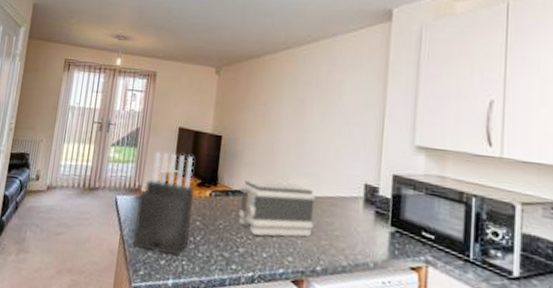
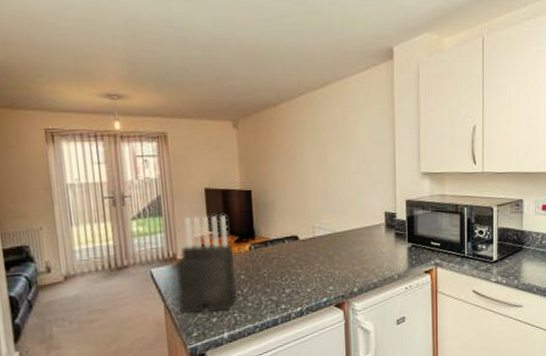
toaster: present [238,180,315,237] -> none [277,222,347,276]

